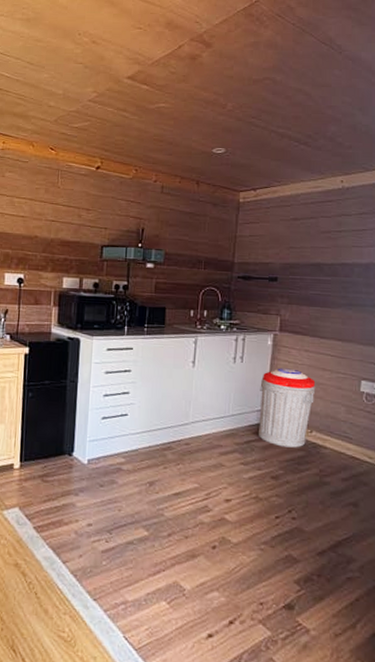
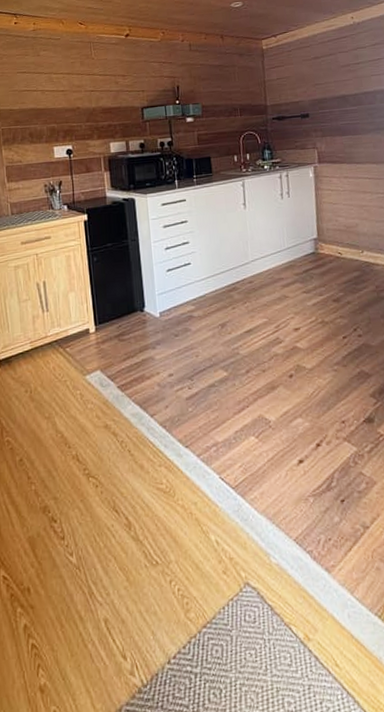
trash can: present [258,368,316,448] -> none [309,196,361,271]

